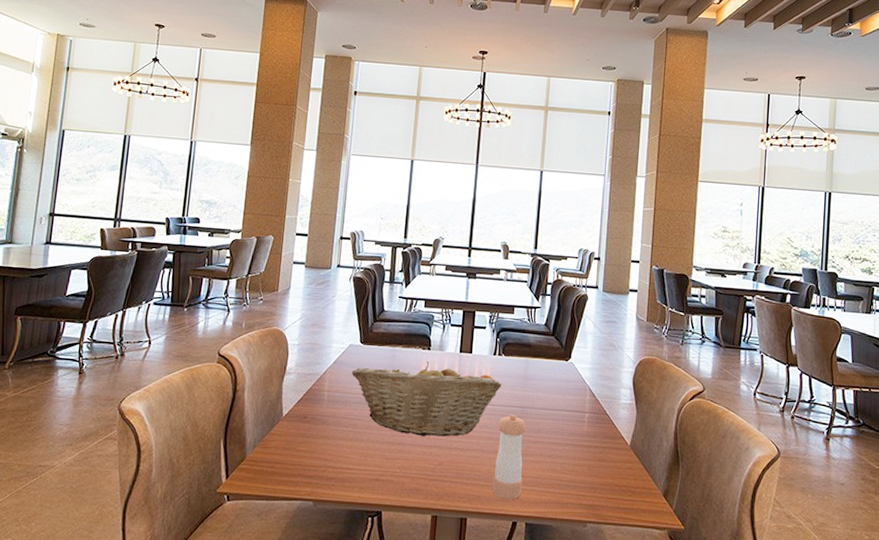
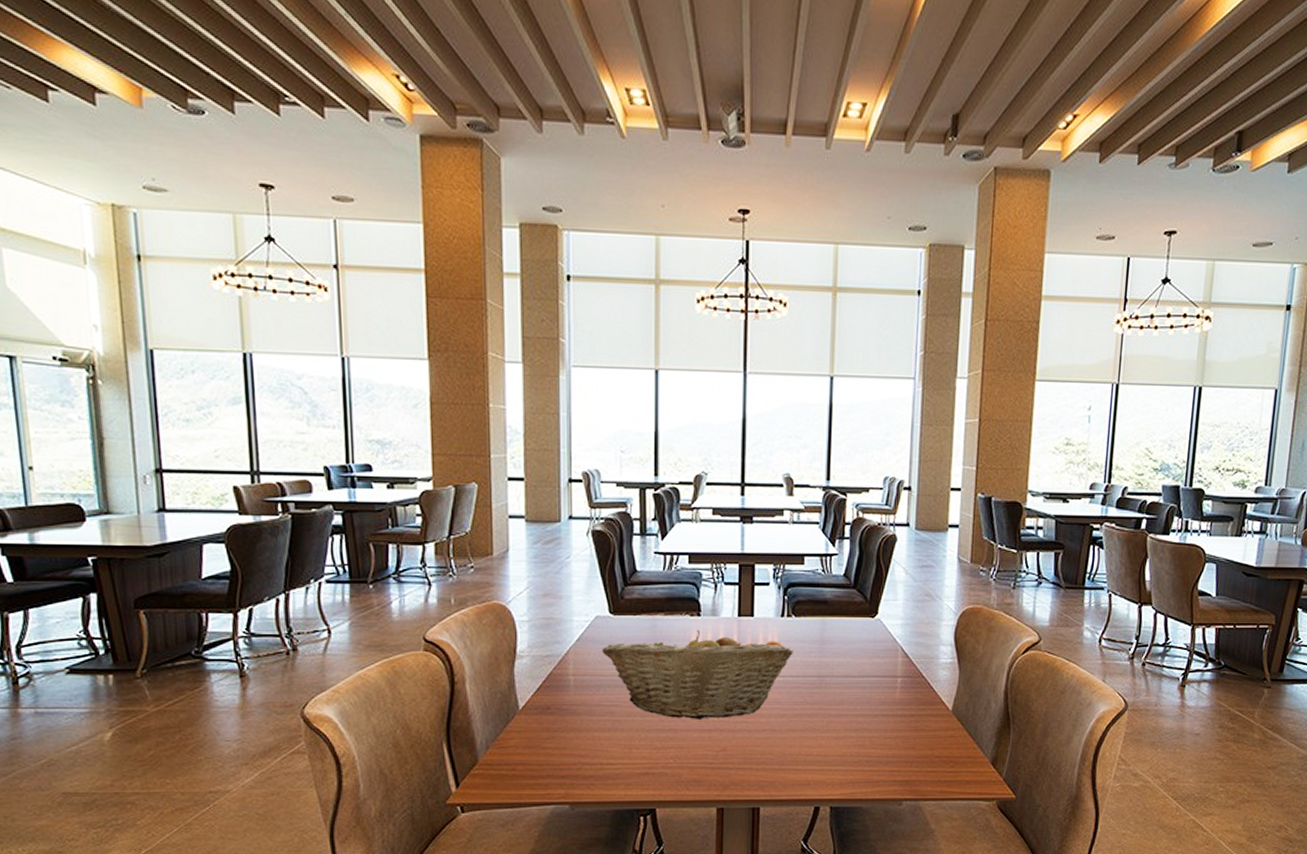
pepper shaker: present [492,415,526,500] -> none [788,686,826,783]

